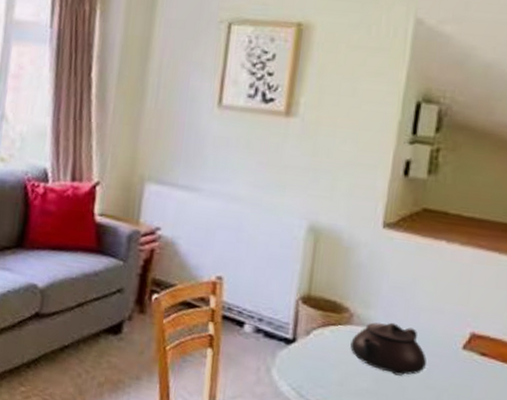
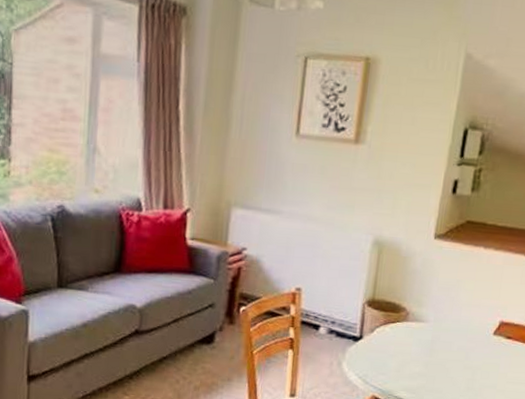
teapot: present [350,322,427,376] -> none [406,317,466,360]

